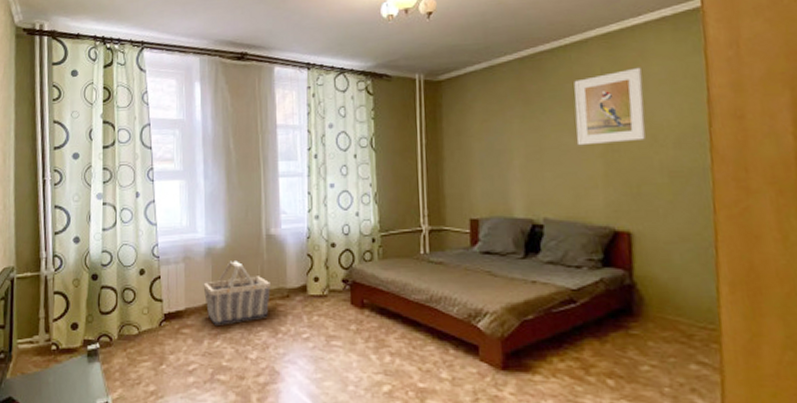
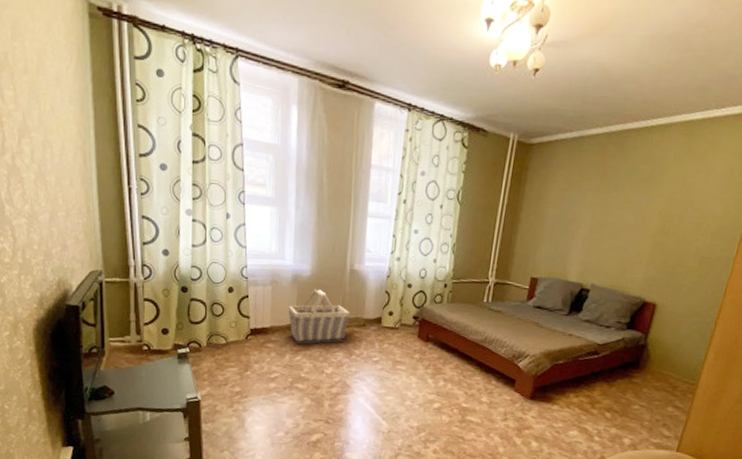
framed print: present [574,67,646,146] -> none [635,159,708,227]

